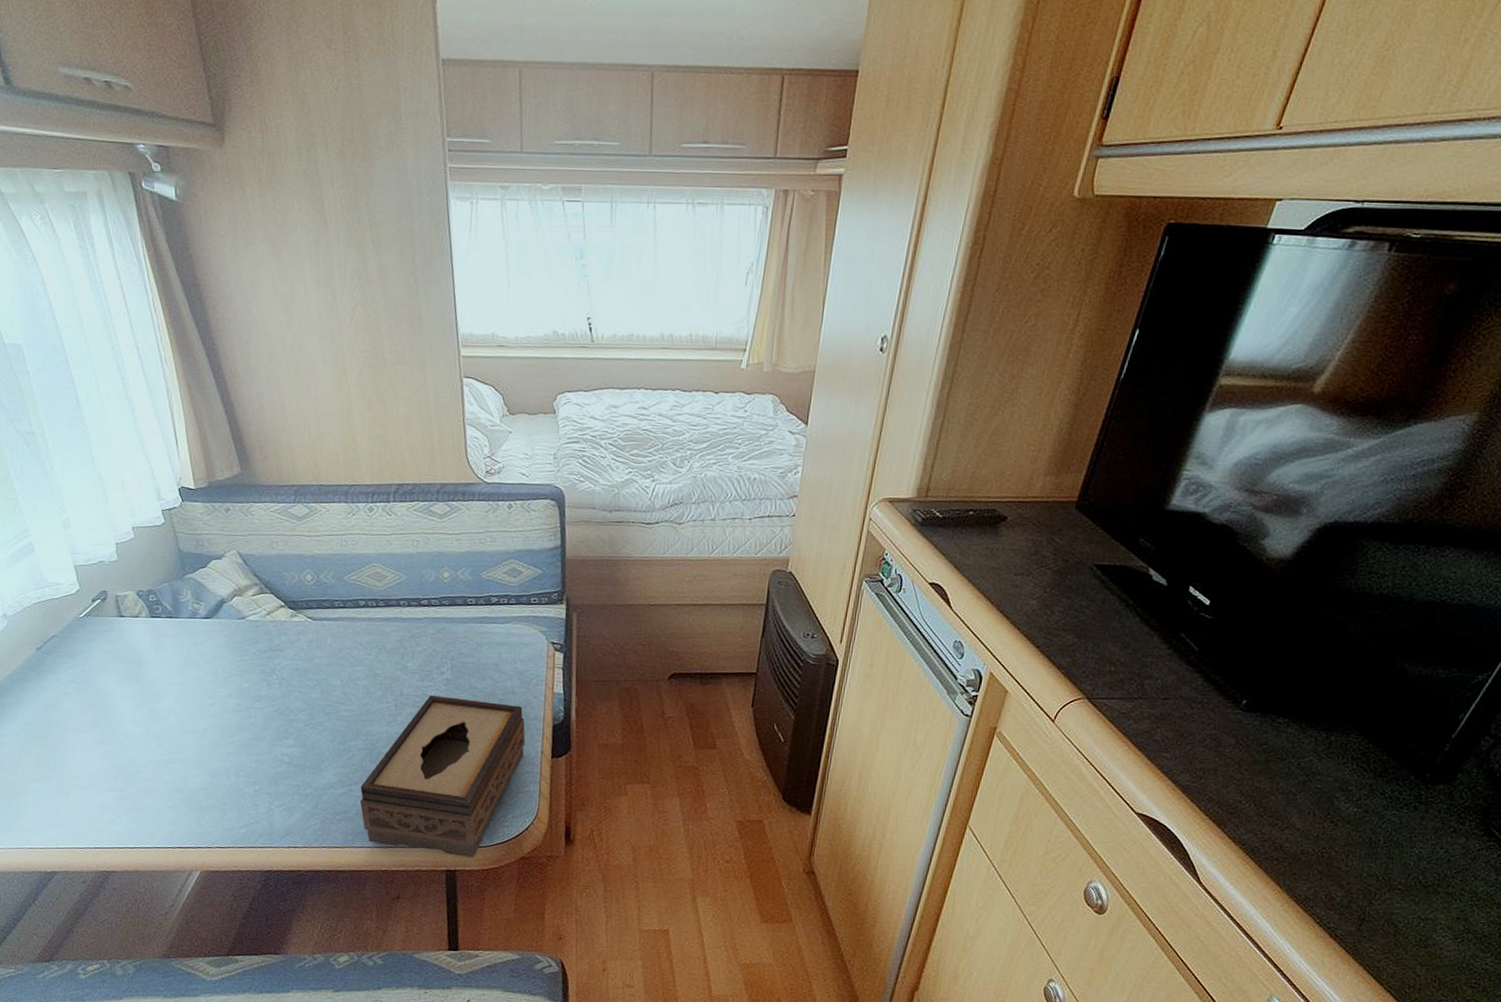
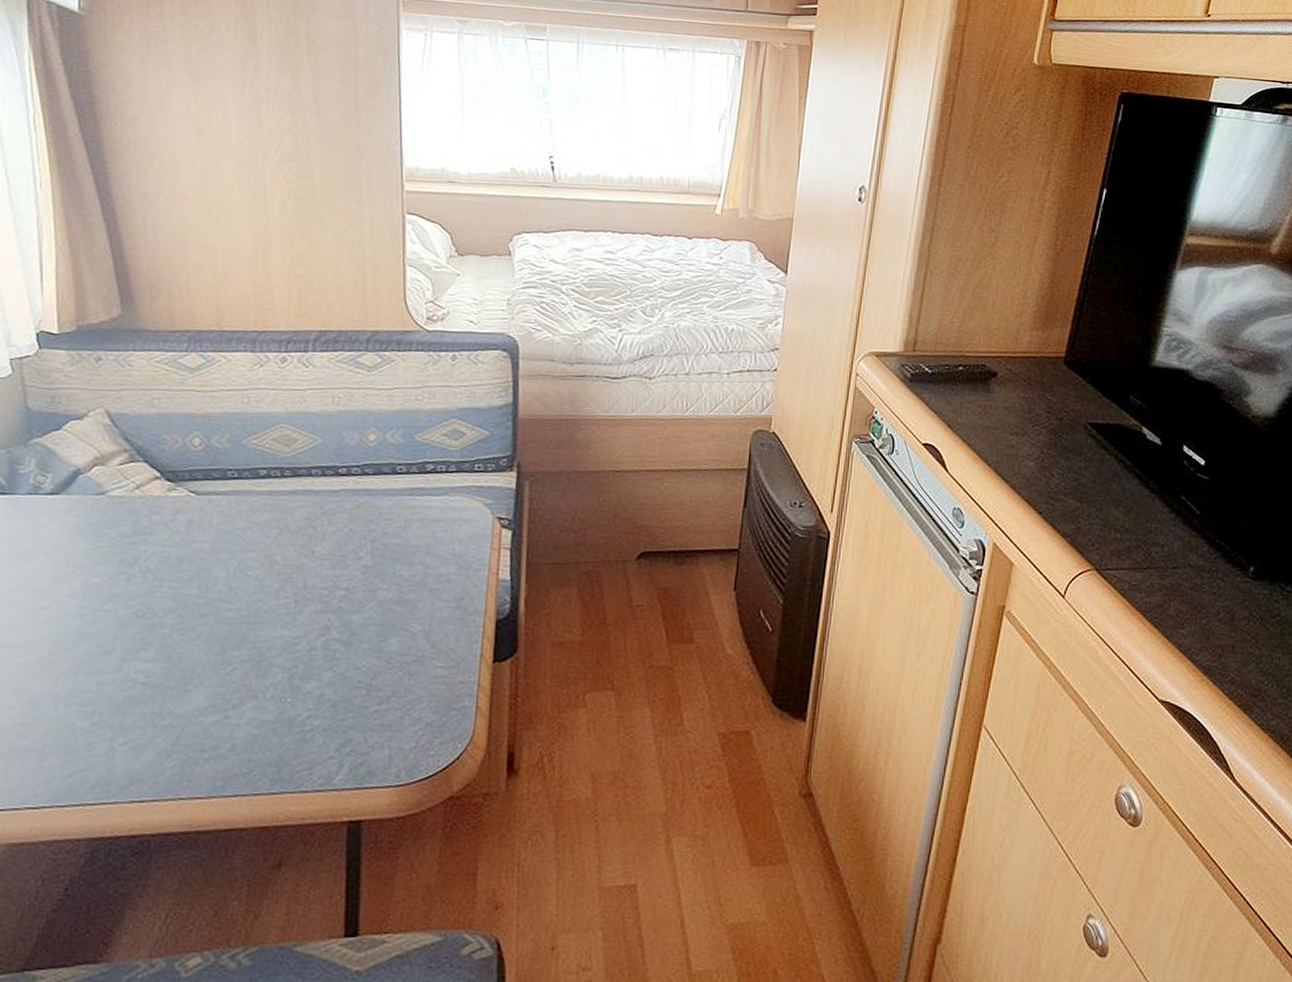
tissue box: present [359,695,526,858] -> none [237,587,462,802]

